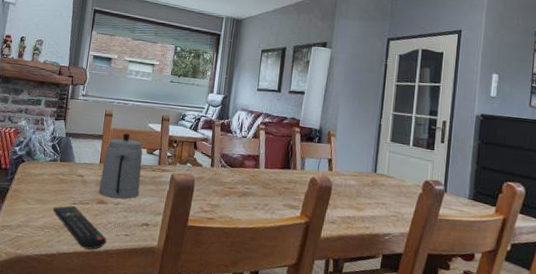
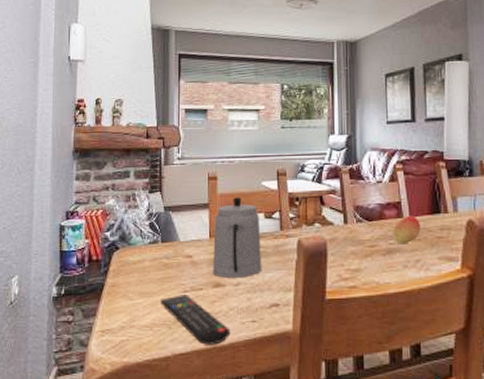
fruit: none [249,167,273,190] -> present [393,215,421,245]

